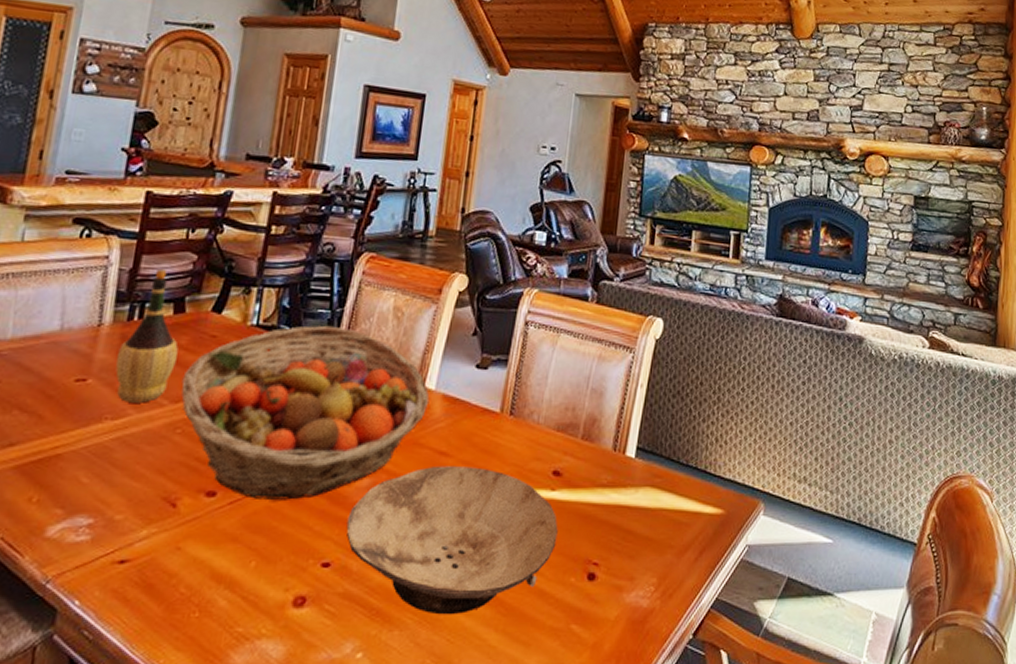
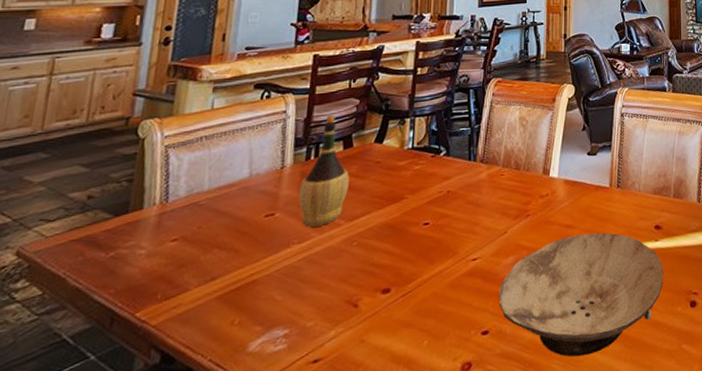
fruit basket: present [181,325,430,500] -> none [354,139,554,289]

